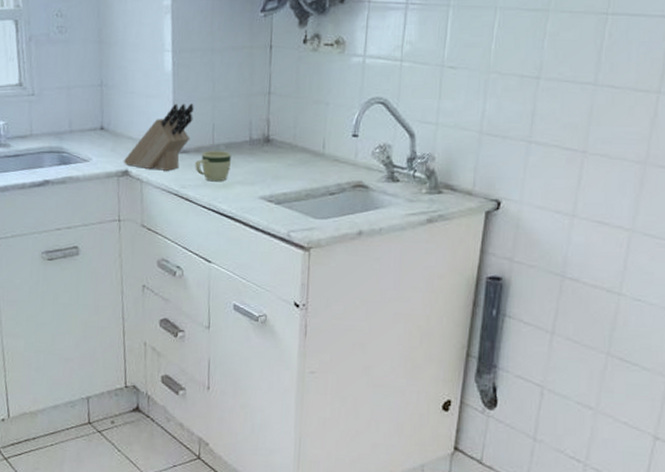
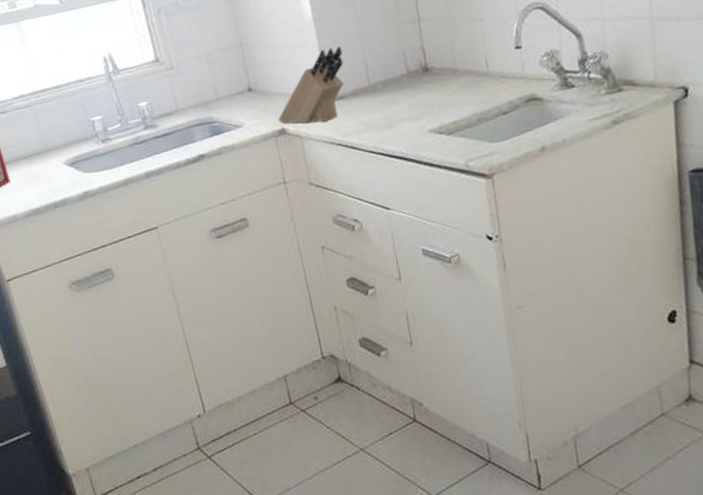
mug: present [195,150,231,182] -> none [354,89,392,124]

